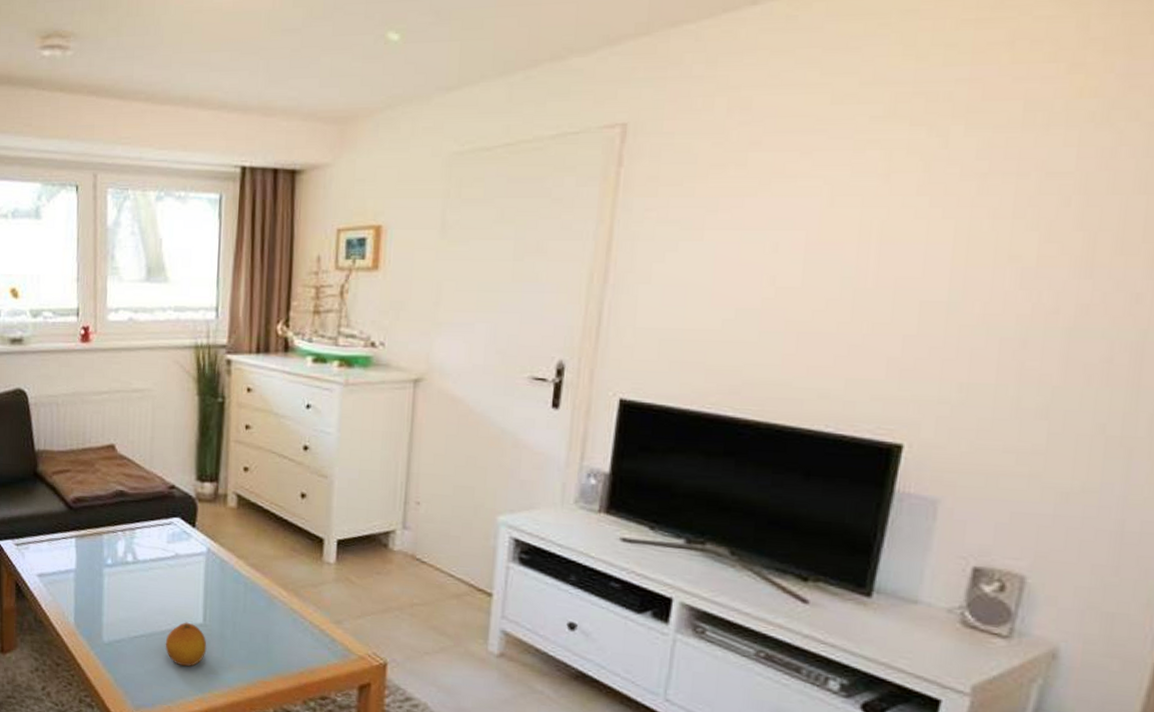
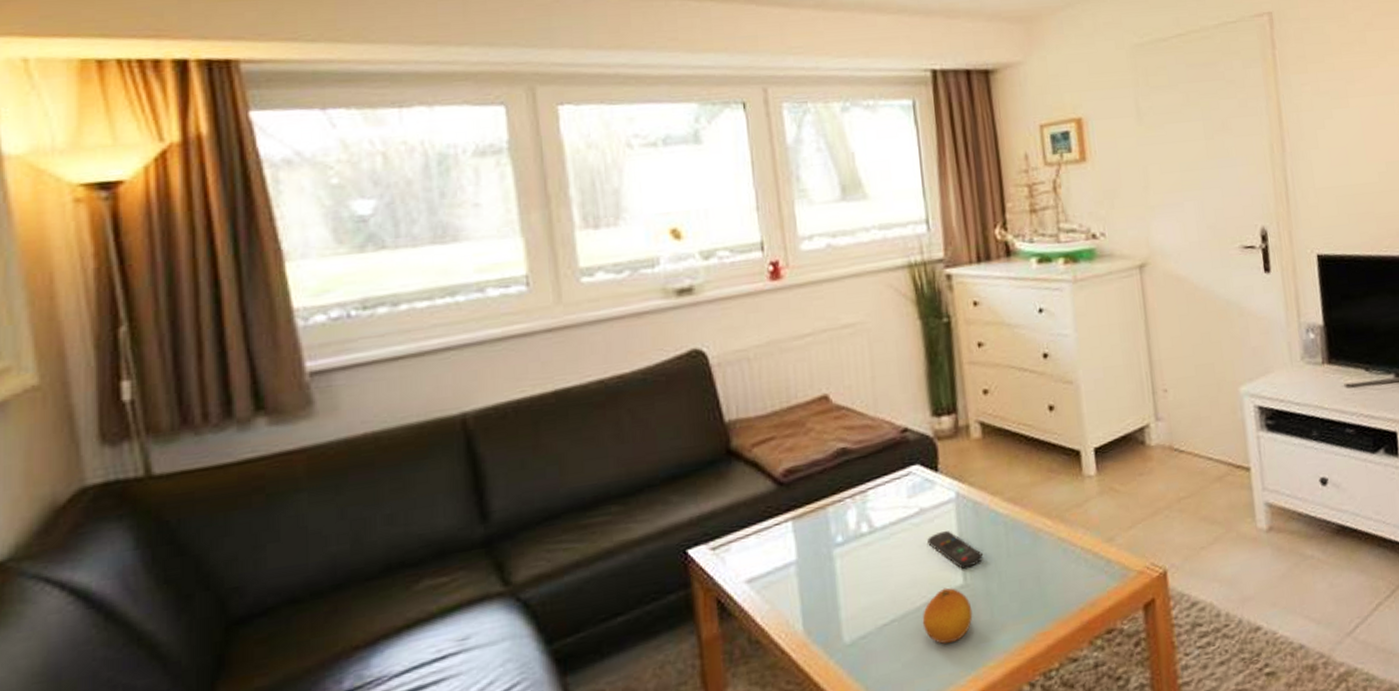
remote control: none [178,577,222,612] -> present [927,531,983,569]

